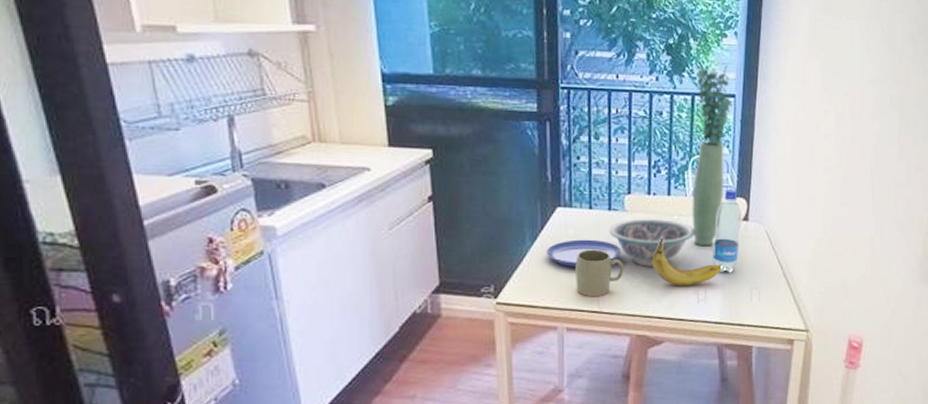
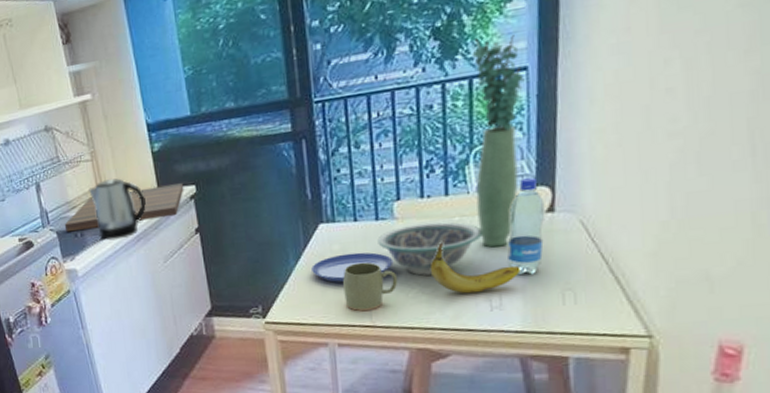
cutting board: none [264,144,419,181] -> present [64,183,184,233]
kettle: none [301,127,373,198] -> present [89,178,146,241]

